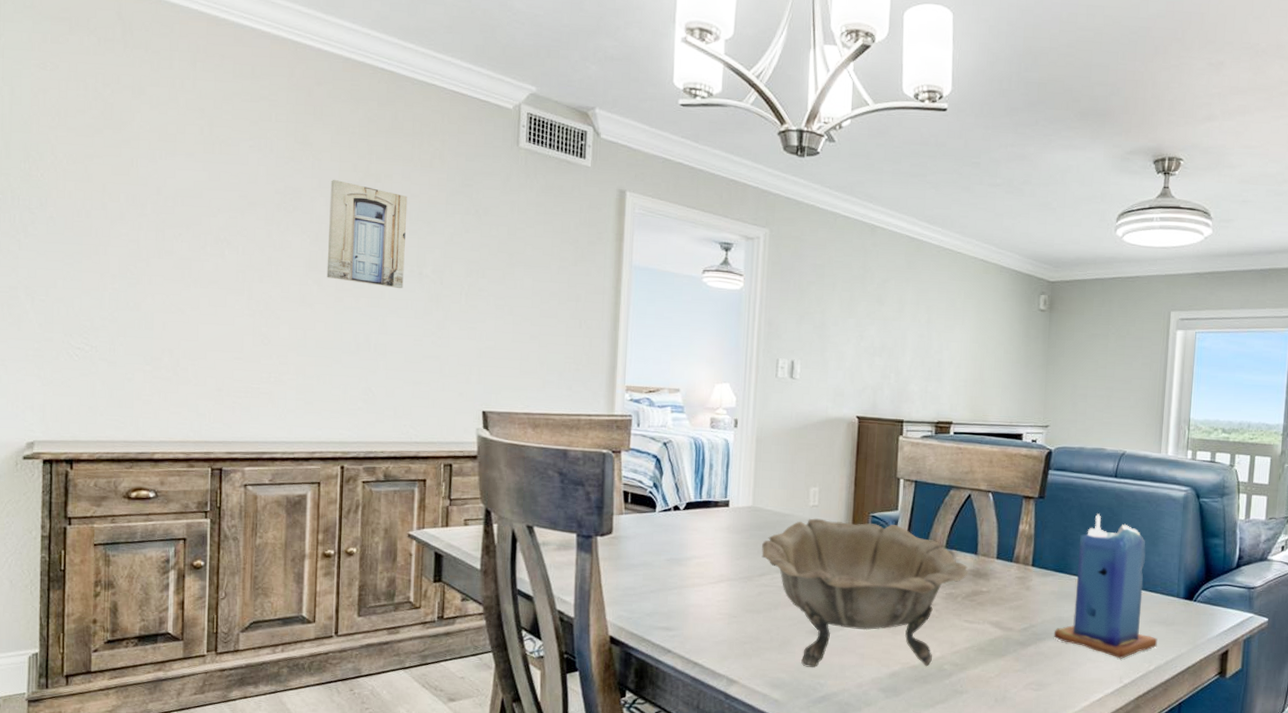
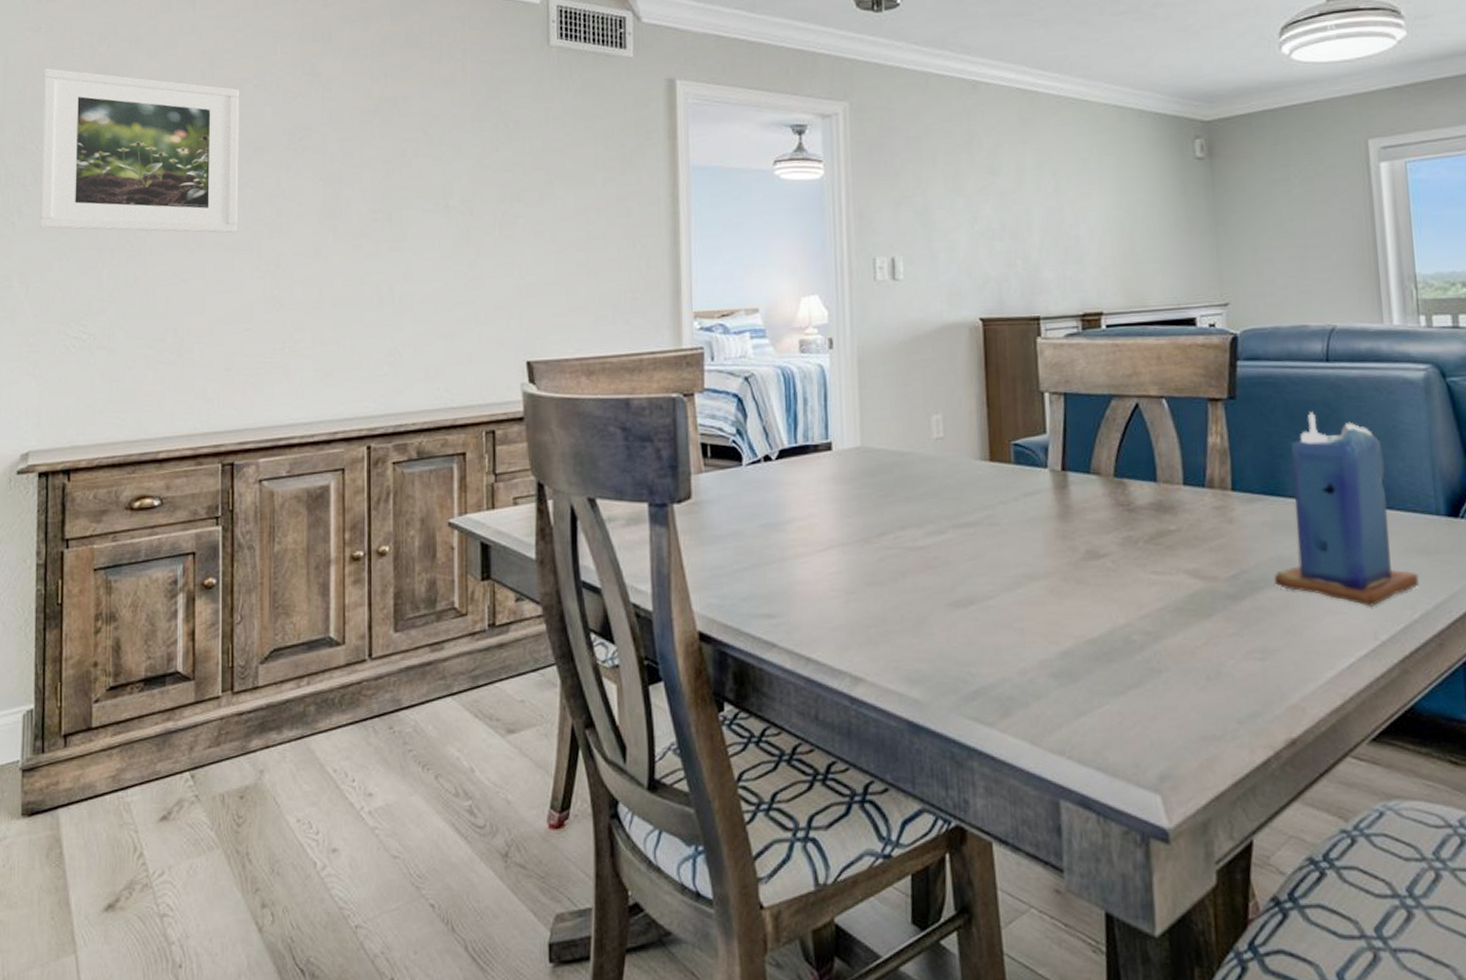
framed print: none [44,104,236,274] -> present [39,68,240,234]
wall art: present [326,179,408,289] -> none [342,109,429,227]
decorative bowl: present [761,518,968,667] -> none [878,452,1149,652]

